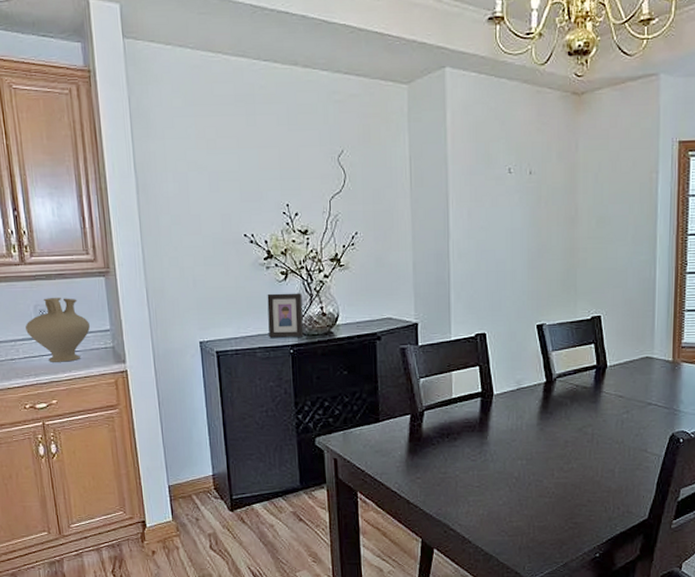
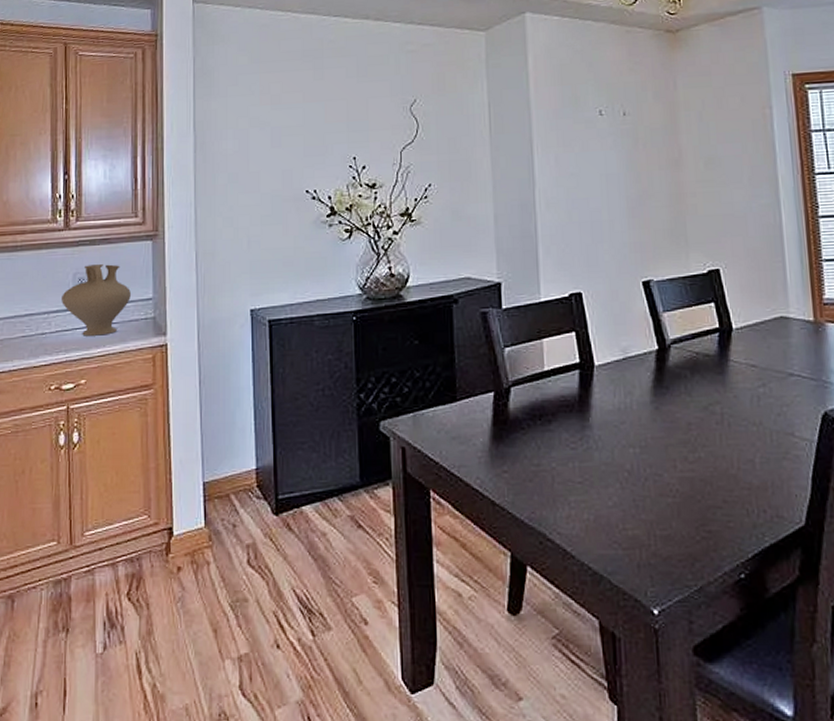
picture frame: present [267,293,304,339] -> none [328,252,369,305]

